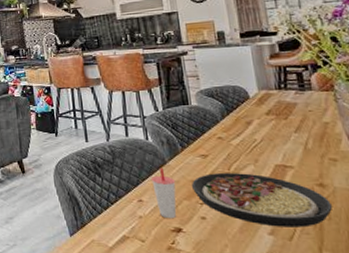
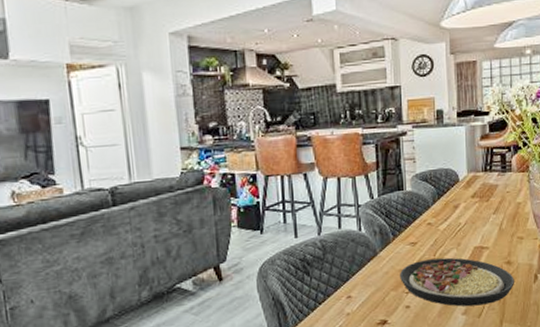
cup: present [151,167,177,219] -> none [362,259,385,312]

